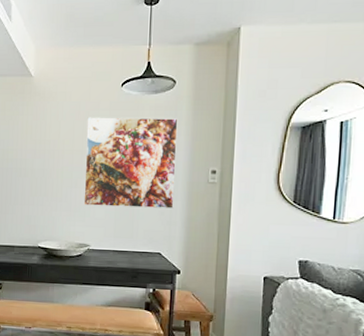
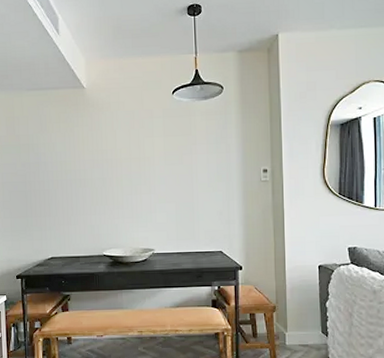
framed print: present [83,117,178,209] -> none [142,122,231,211]

